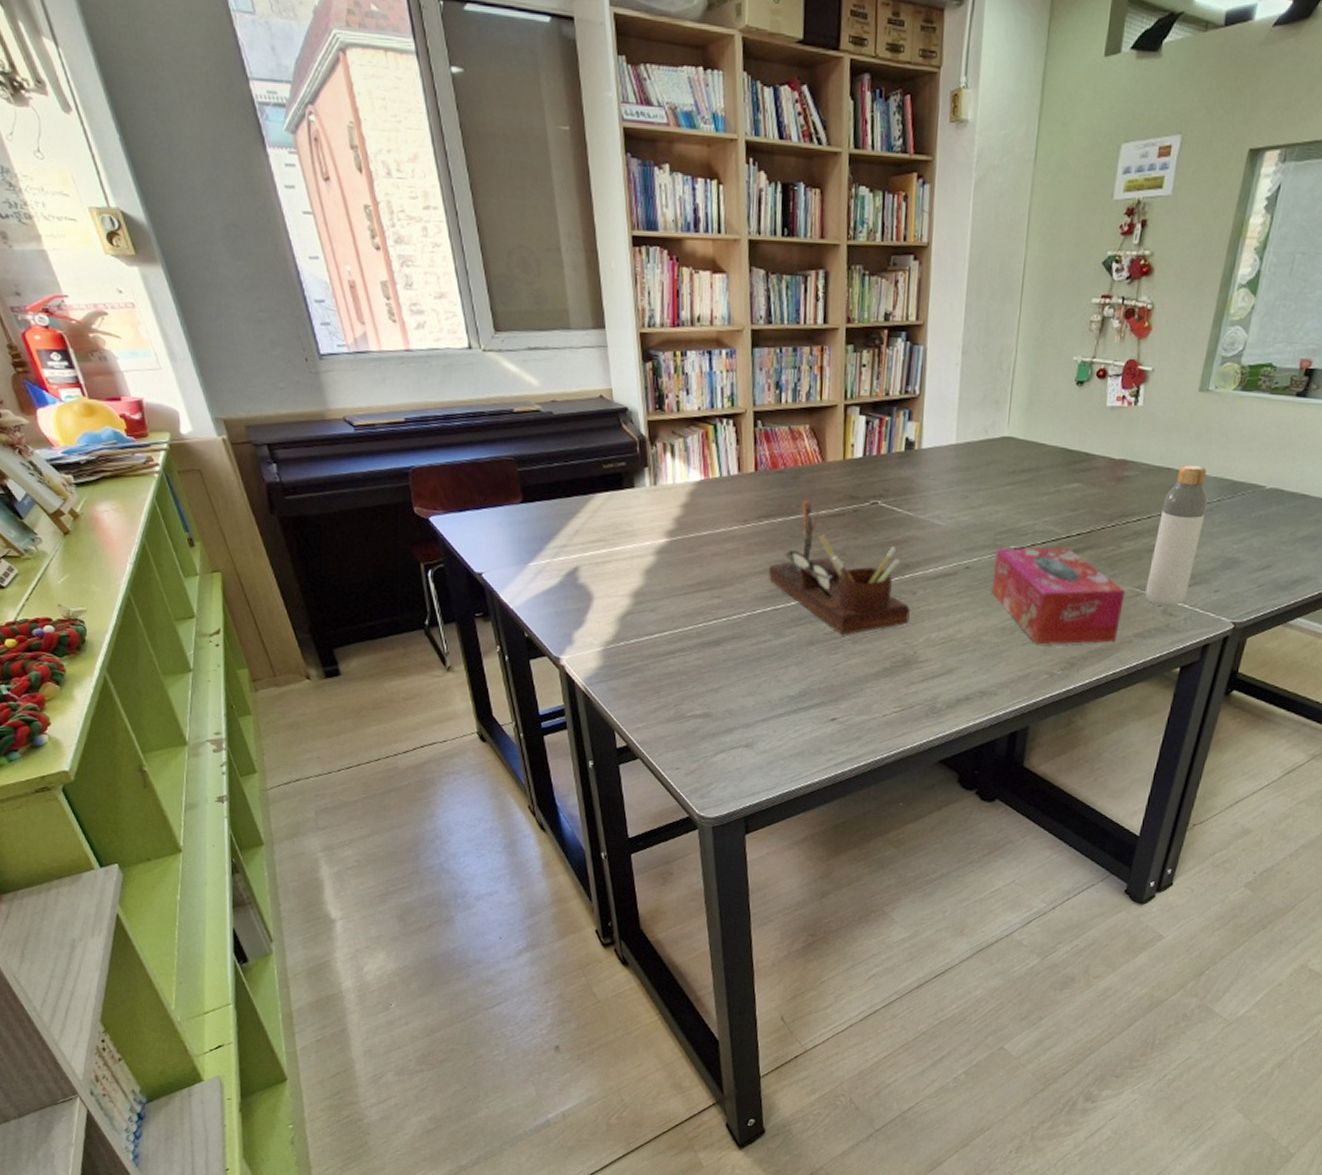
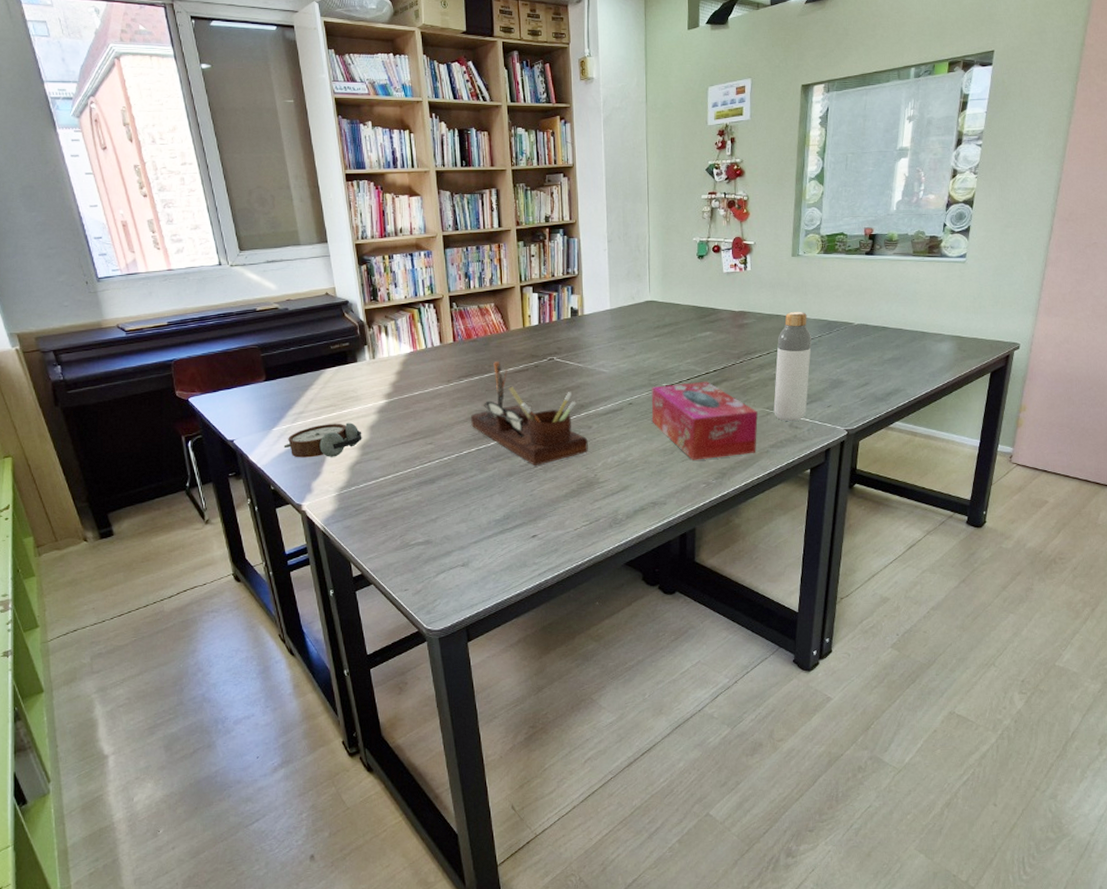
alarm clock: none [541,562,636,604] -> present [283,422,362,458]

